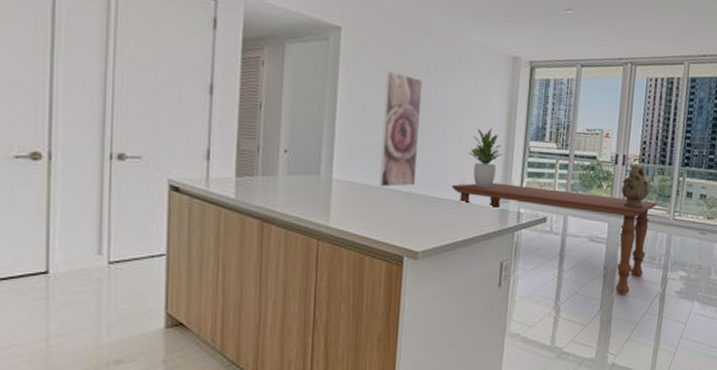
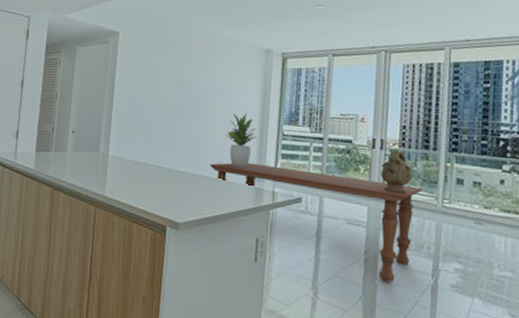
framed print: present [379,70,423,188] -> none [146,65,185,164]

